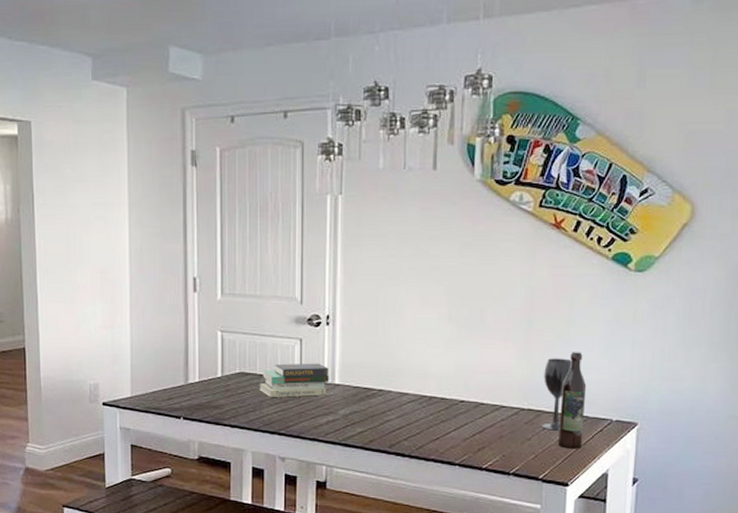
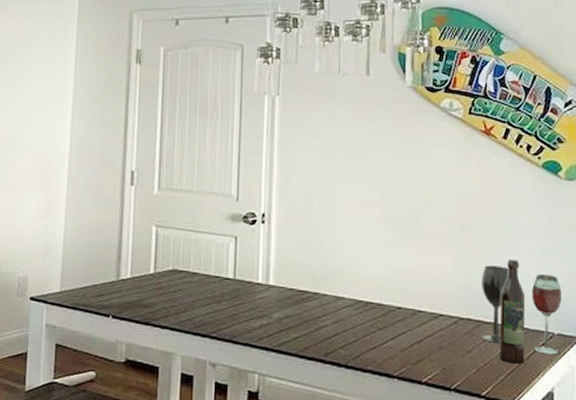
books: present [259,363,329,398] -> none [191,261,264,298]
wineglass: none [591,365,623,440] -> present [531,274,562,355]

